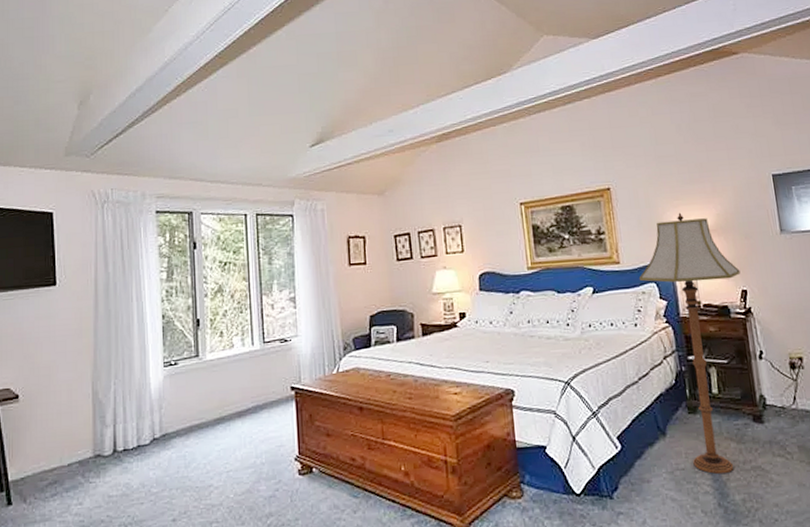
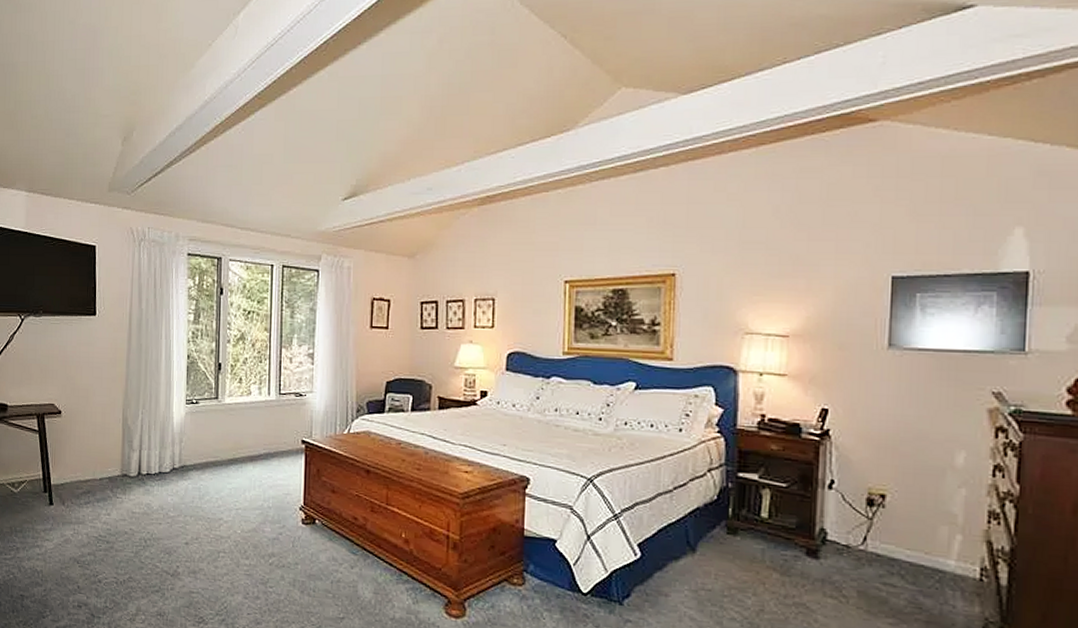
floor lamp: present [639,212,741,475] -> none [693,310,824,604]

